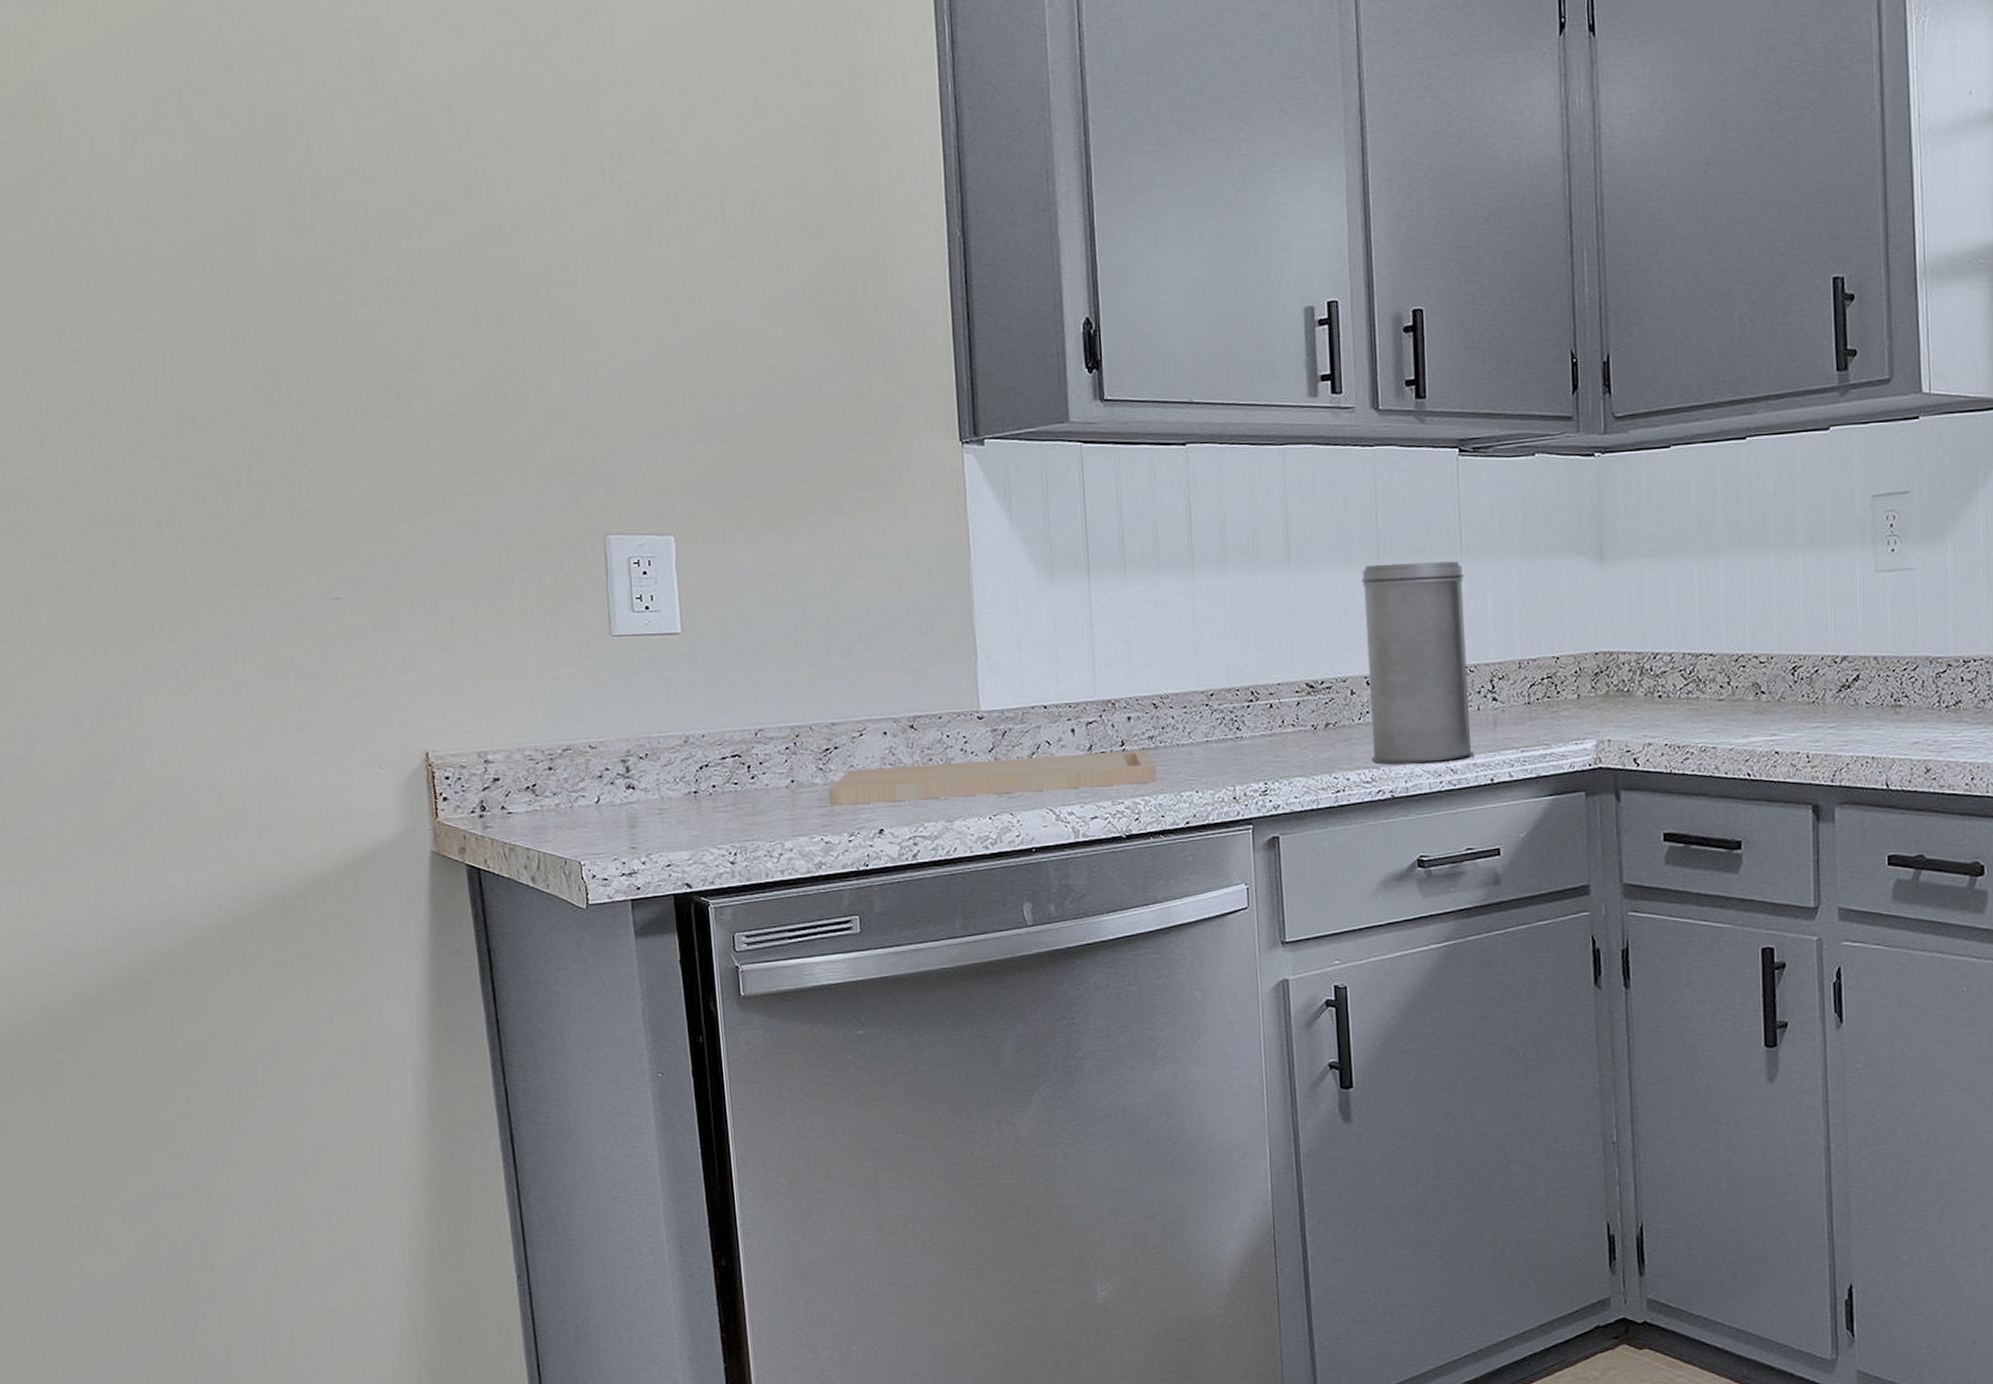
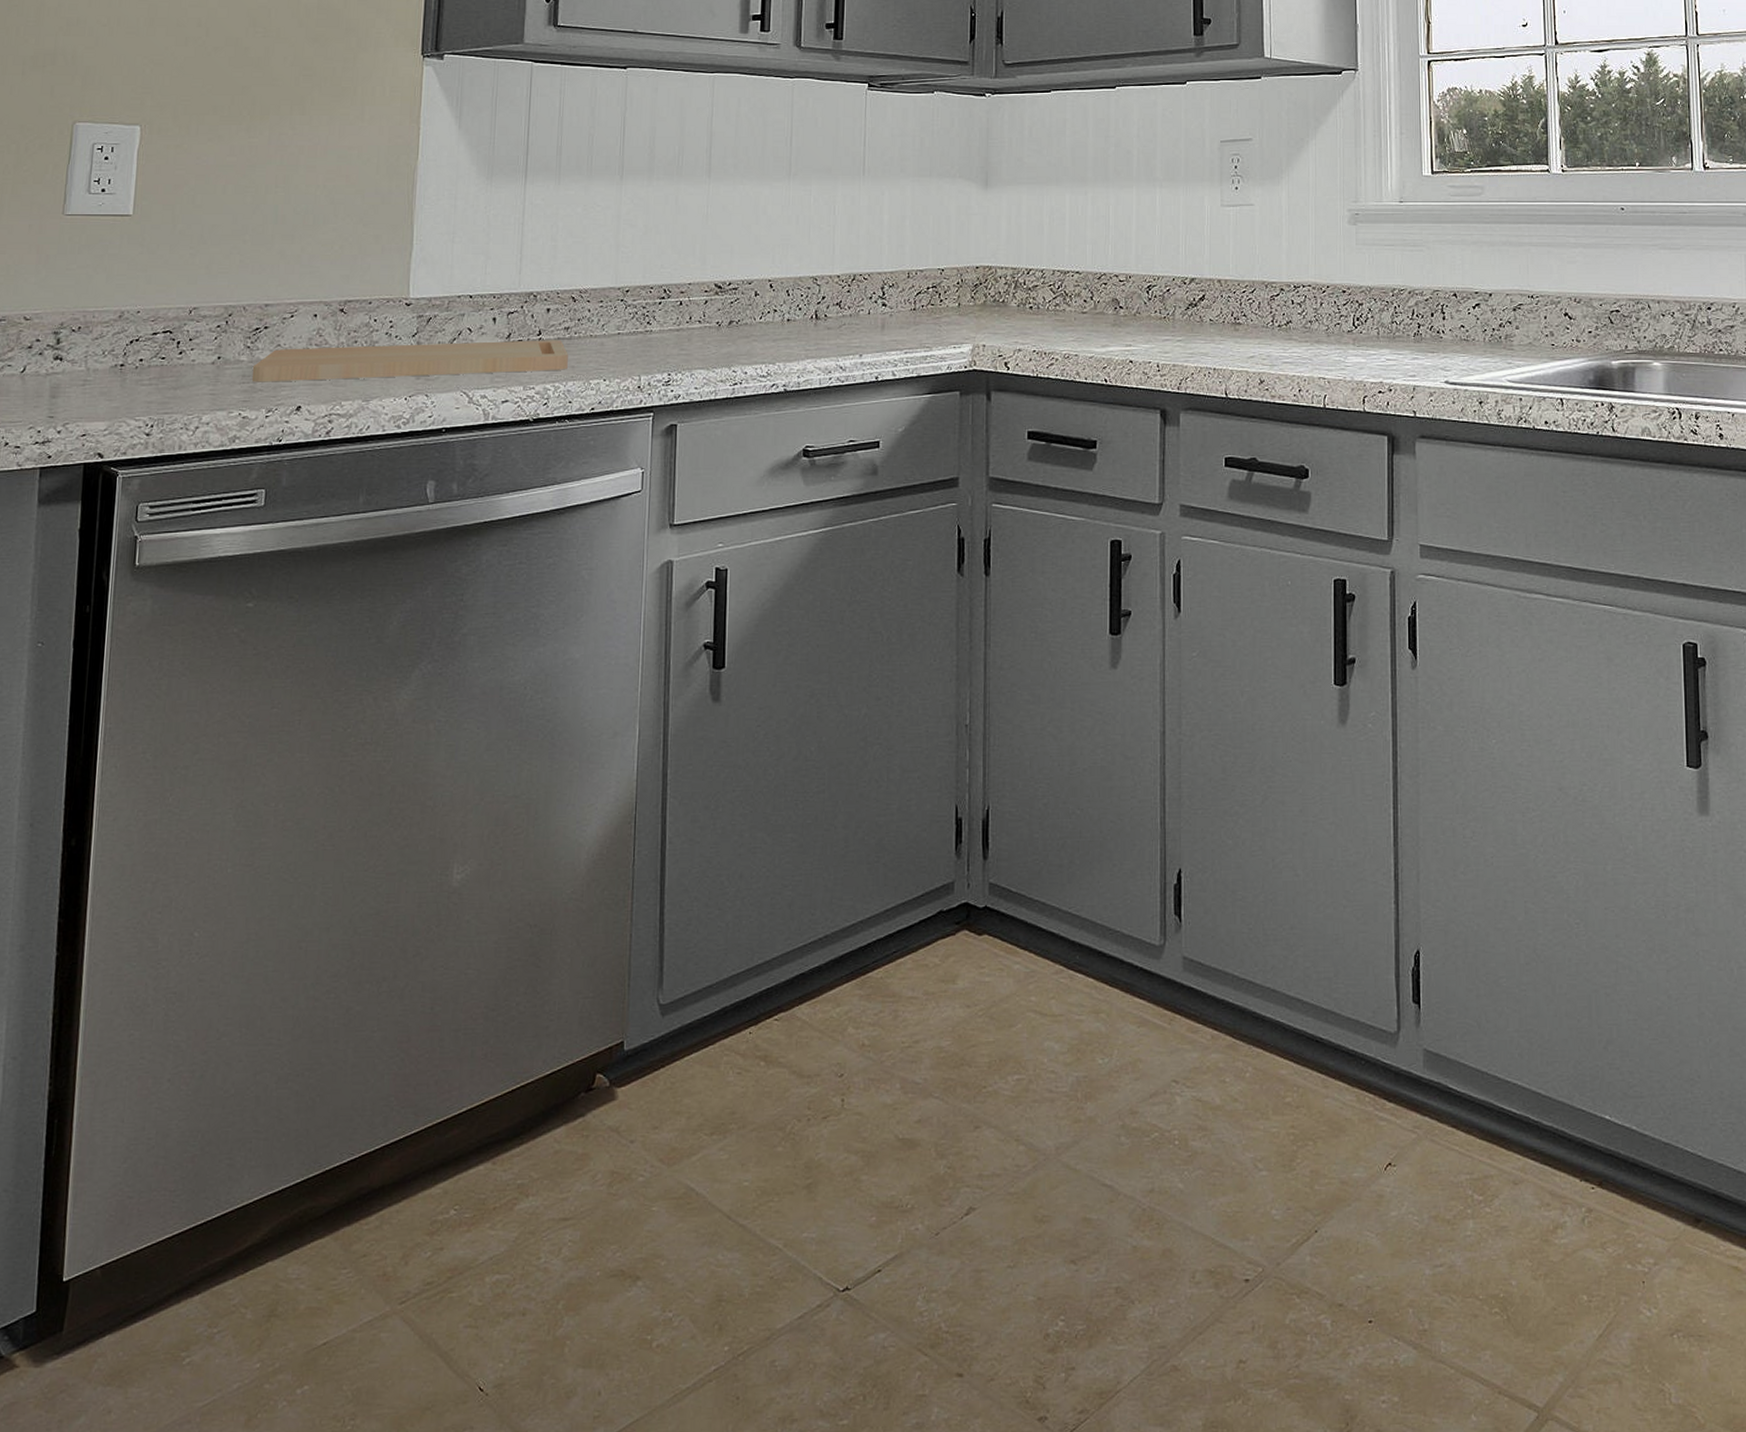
canister: present [1362,561,1473,766] -> none [768,181,865,362]

